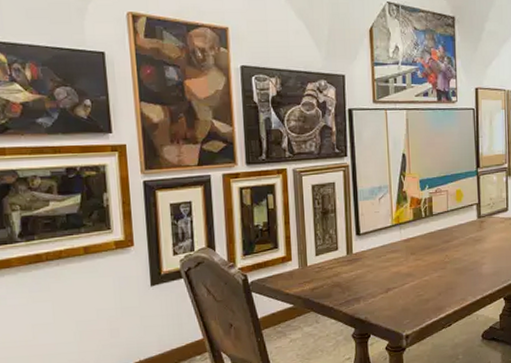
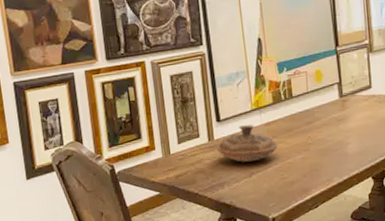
decorative bowl: none [354,240,416,279] -> present [216,124,278,163]

